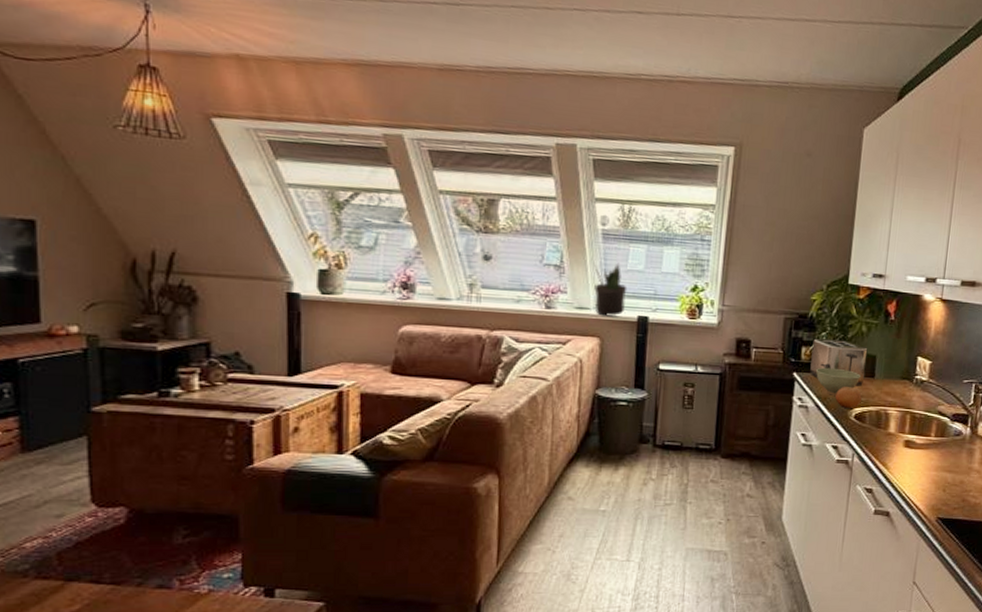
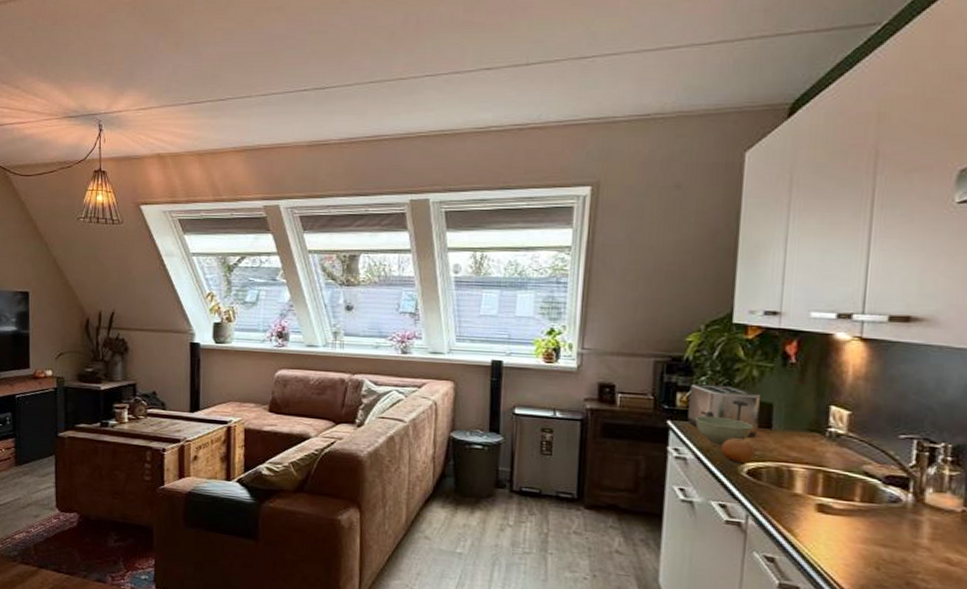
planter: present [594,262,627,317] -> none [447,308,481,361]

